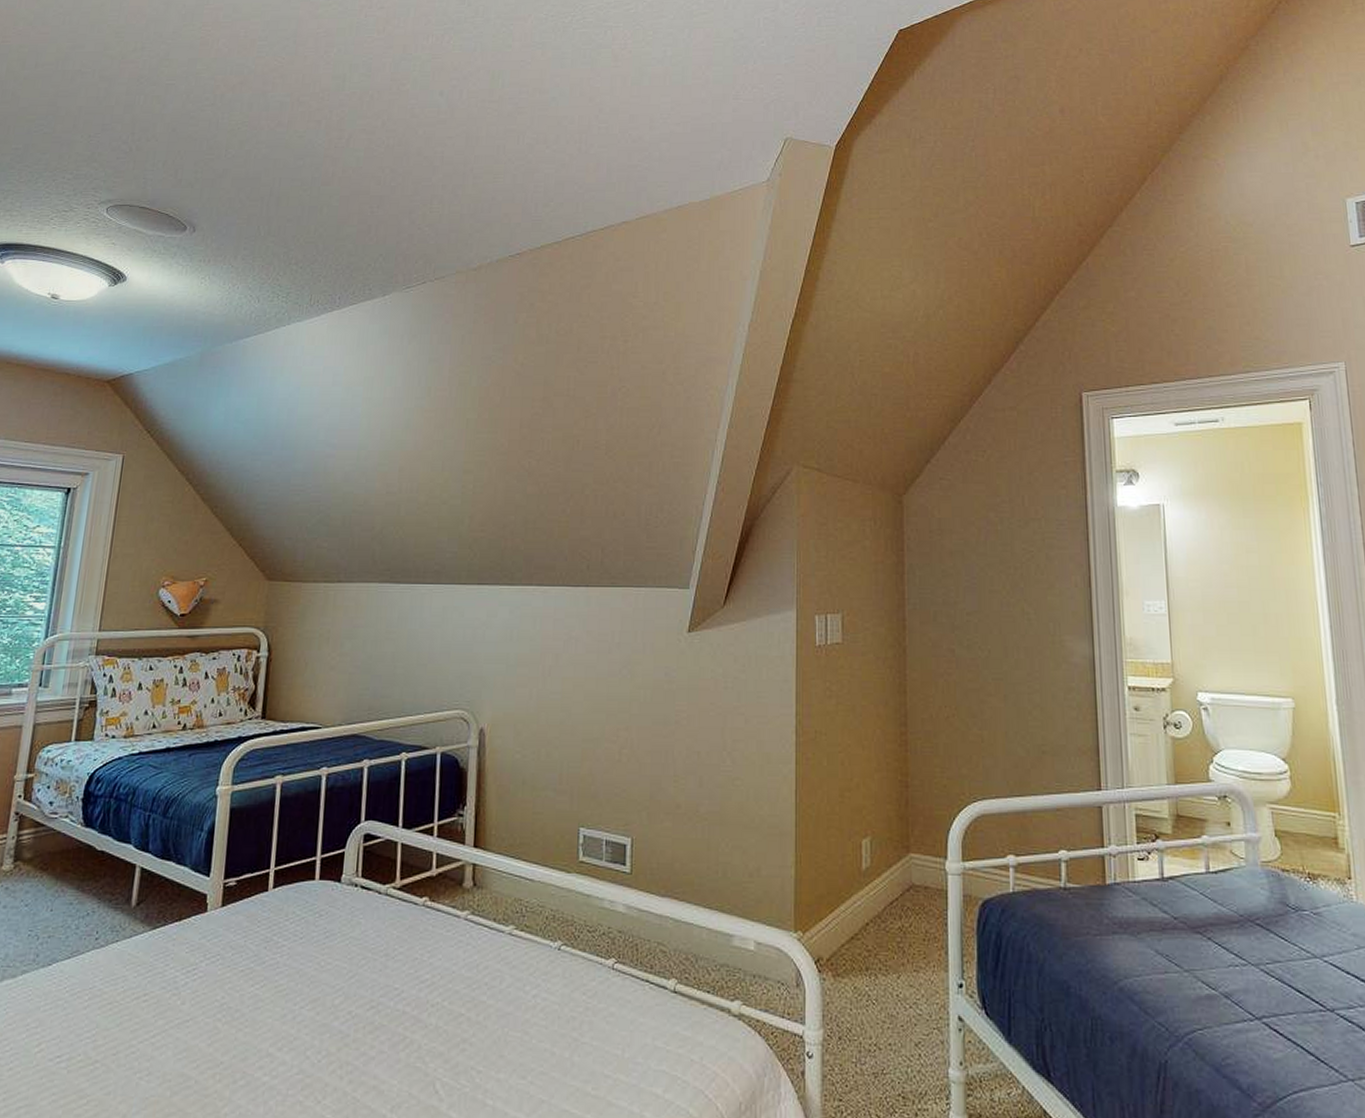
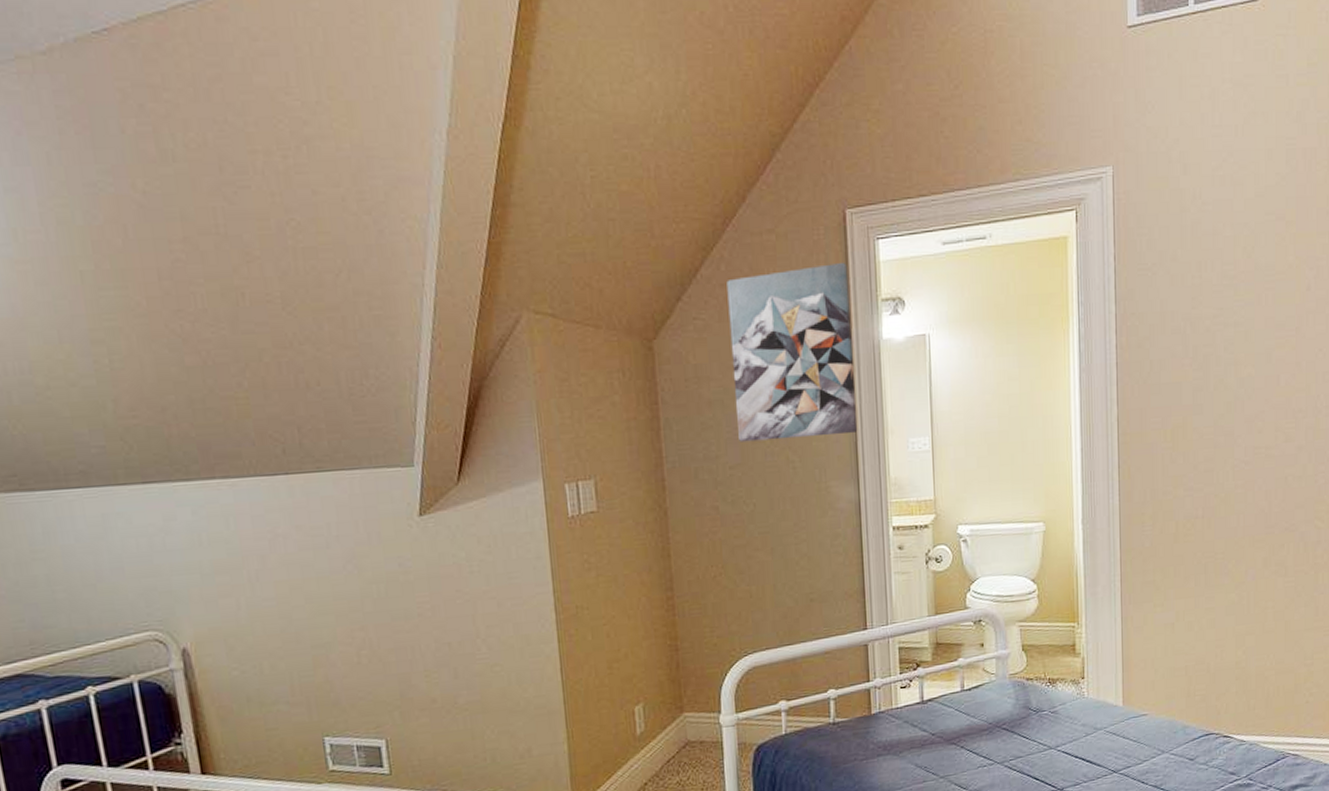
wall art: none [971,438,1093,592] -> present [726,263,858,443]

